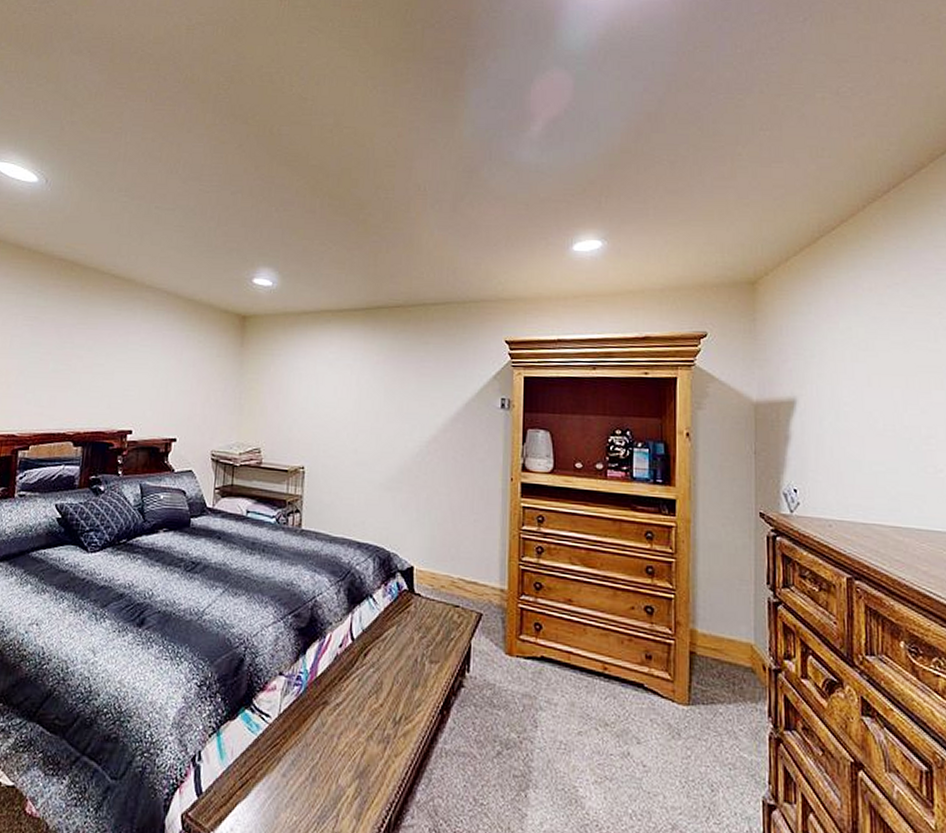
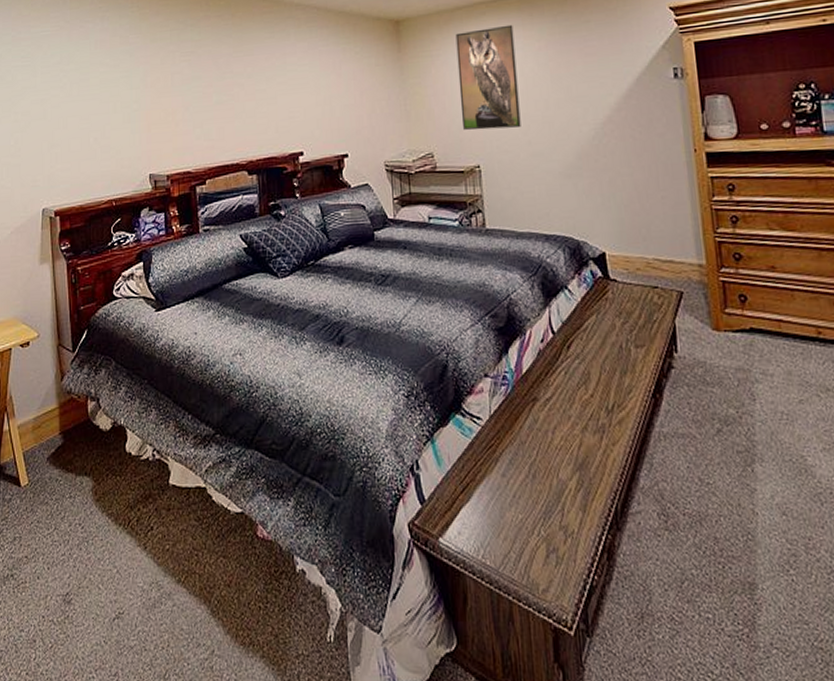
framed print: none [293,335,355,435] -> present [455,24,521,130]

